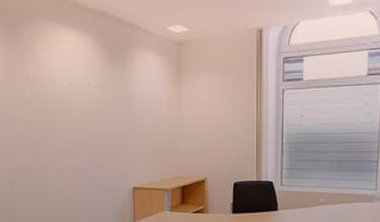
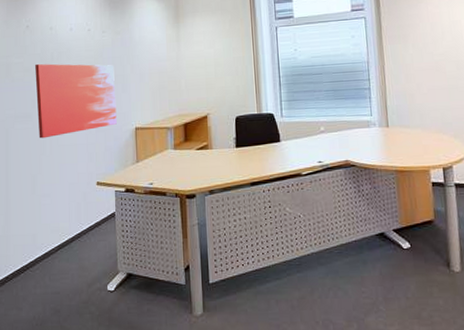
wall art: none [36,117,115,192] -> present [35,63,117,139]

